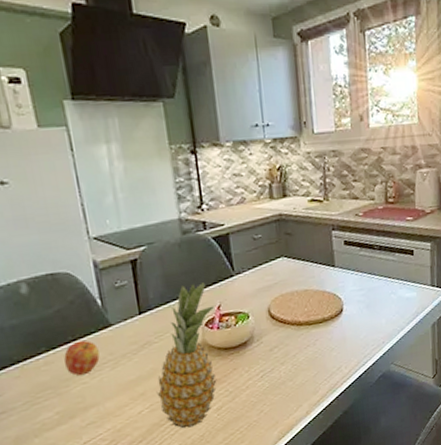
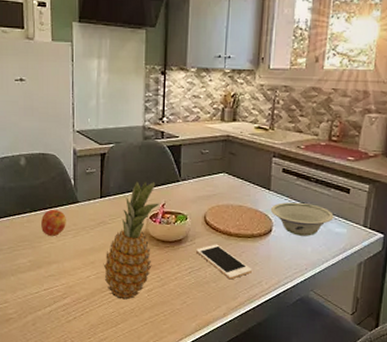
cell phone: none [265,338,329,373] -> present [196,244,252,279]
bowl: none [338,273,402,310] -> present [270,202,334,236]

